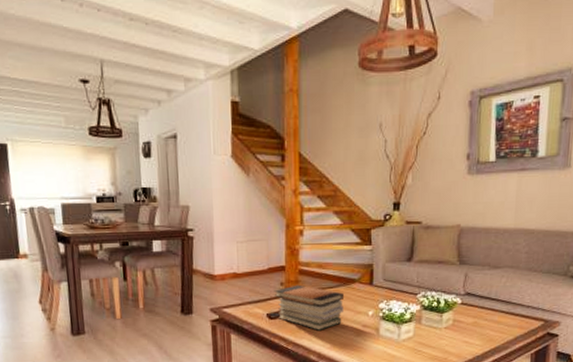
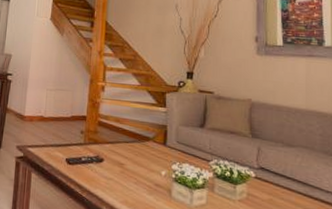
book stack: present [274,284,345,331] -> none [74,135,139,183]

